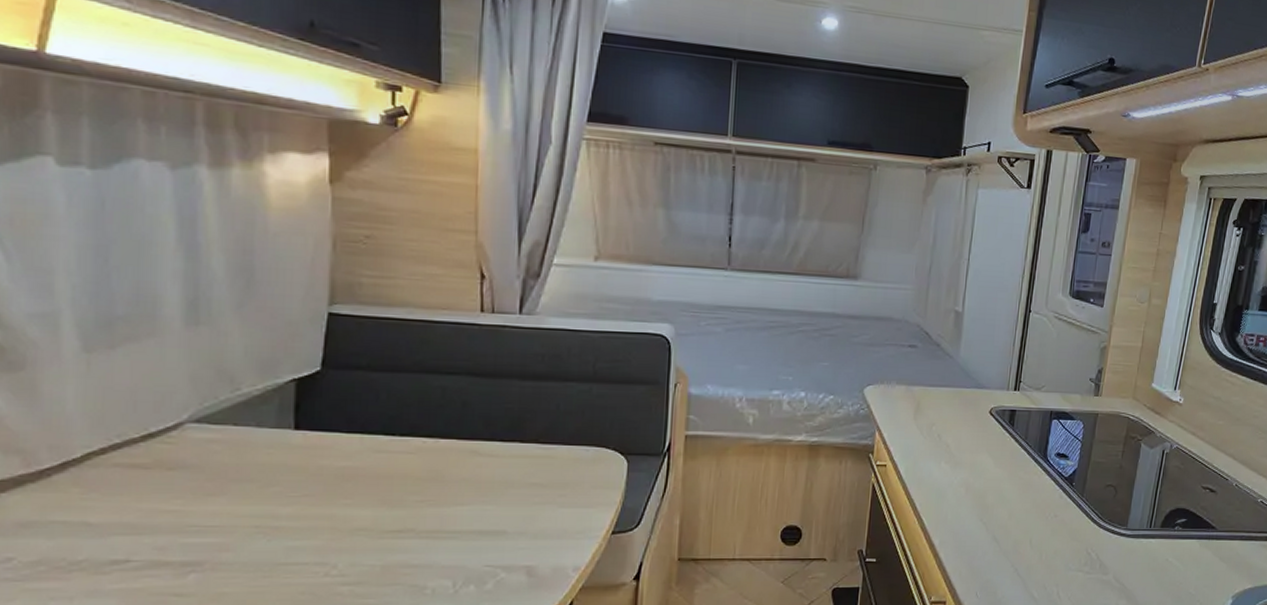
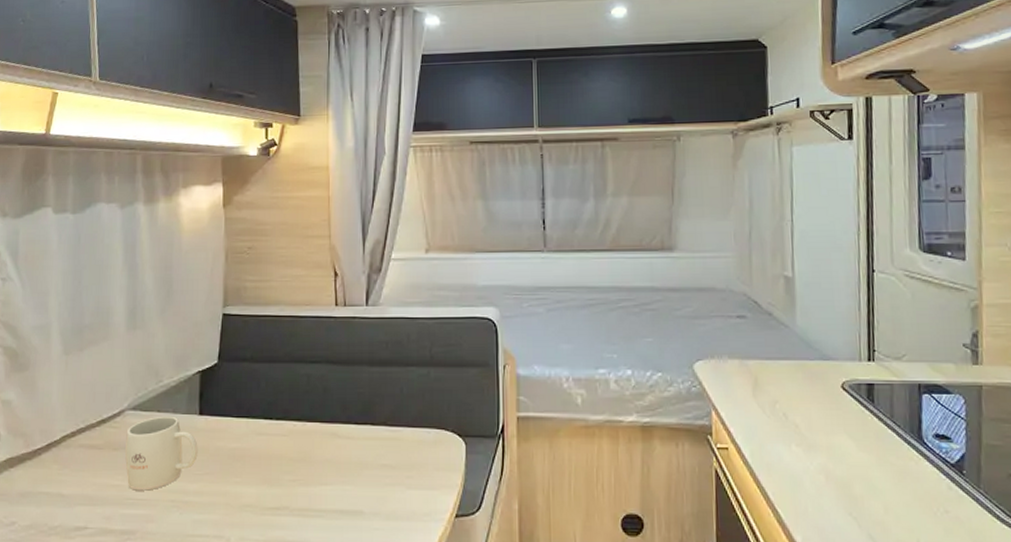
mug: none [186,430,293,516] -> present [125,416,198,491]

